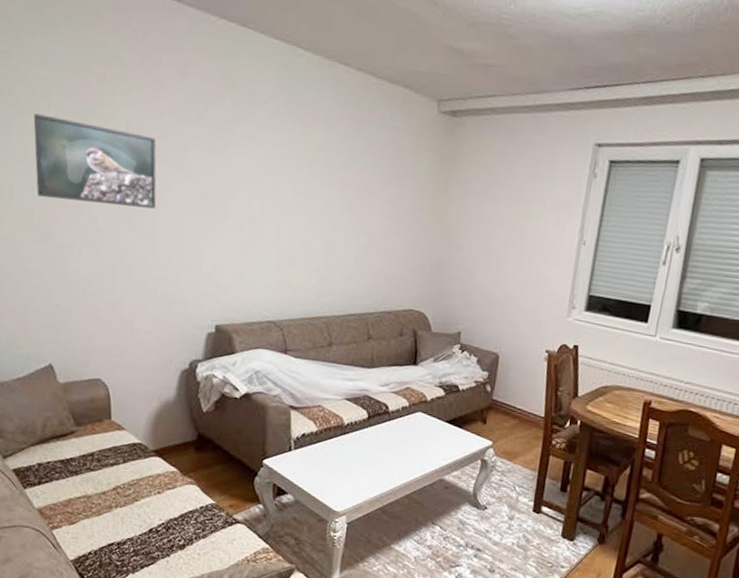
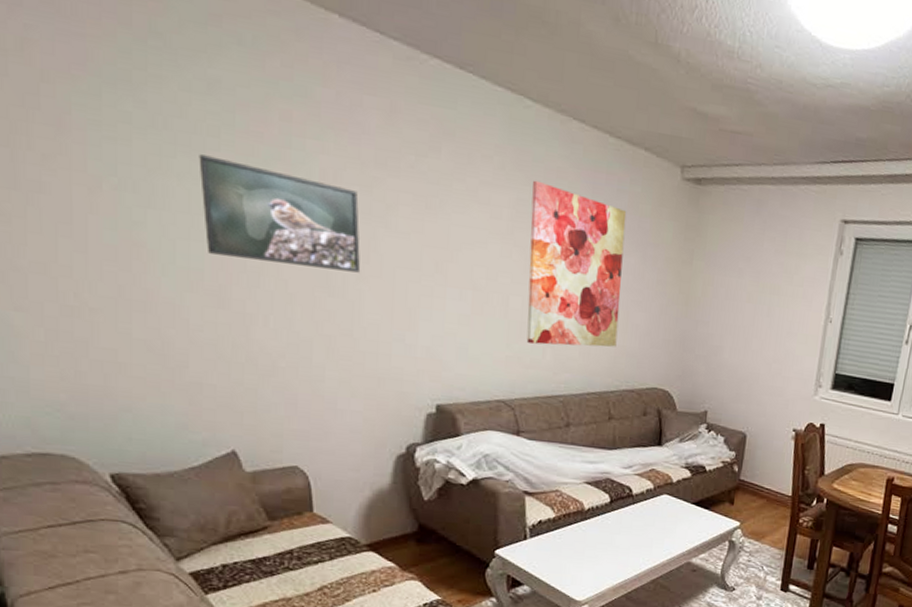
wall art: none [295,120,387,272] -> present [526,180,627,347]

